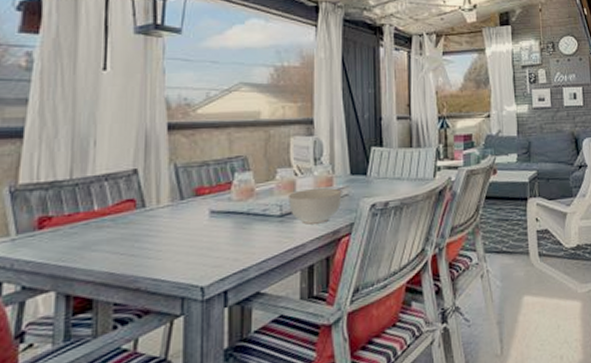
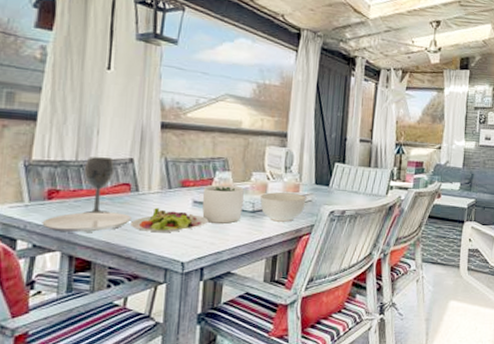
plate: none [32,235,138,268] -> present [42,212,131,233]
wine glass: none [80,171,116,242] -> present [83,157,115,214]
salad plate: none [138,224,230,255] -> present [131,207,209,233]
planter: none [222,187,269,235] -> present [202,185,244,224]

